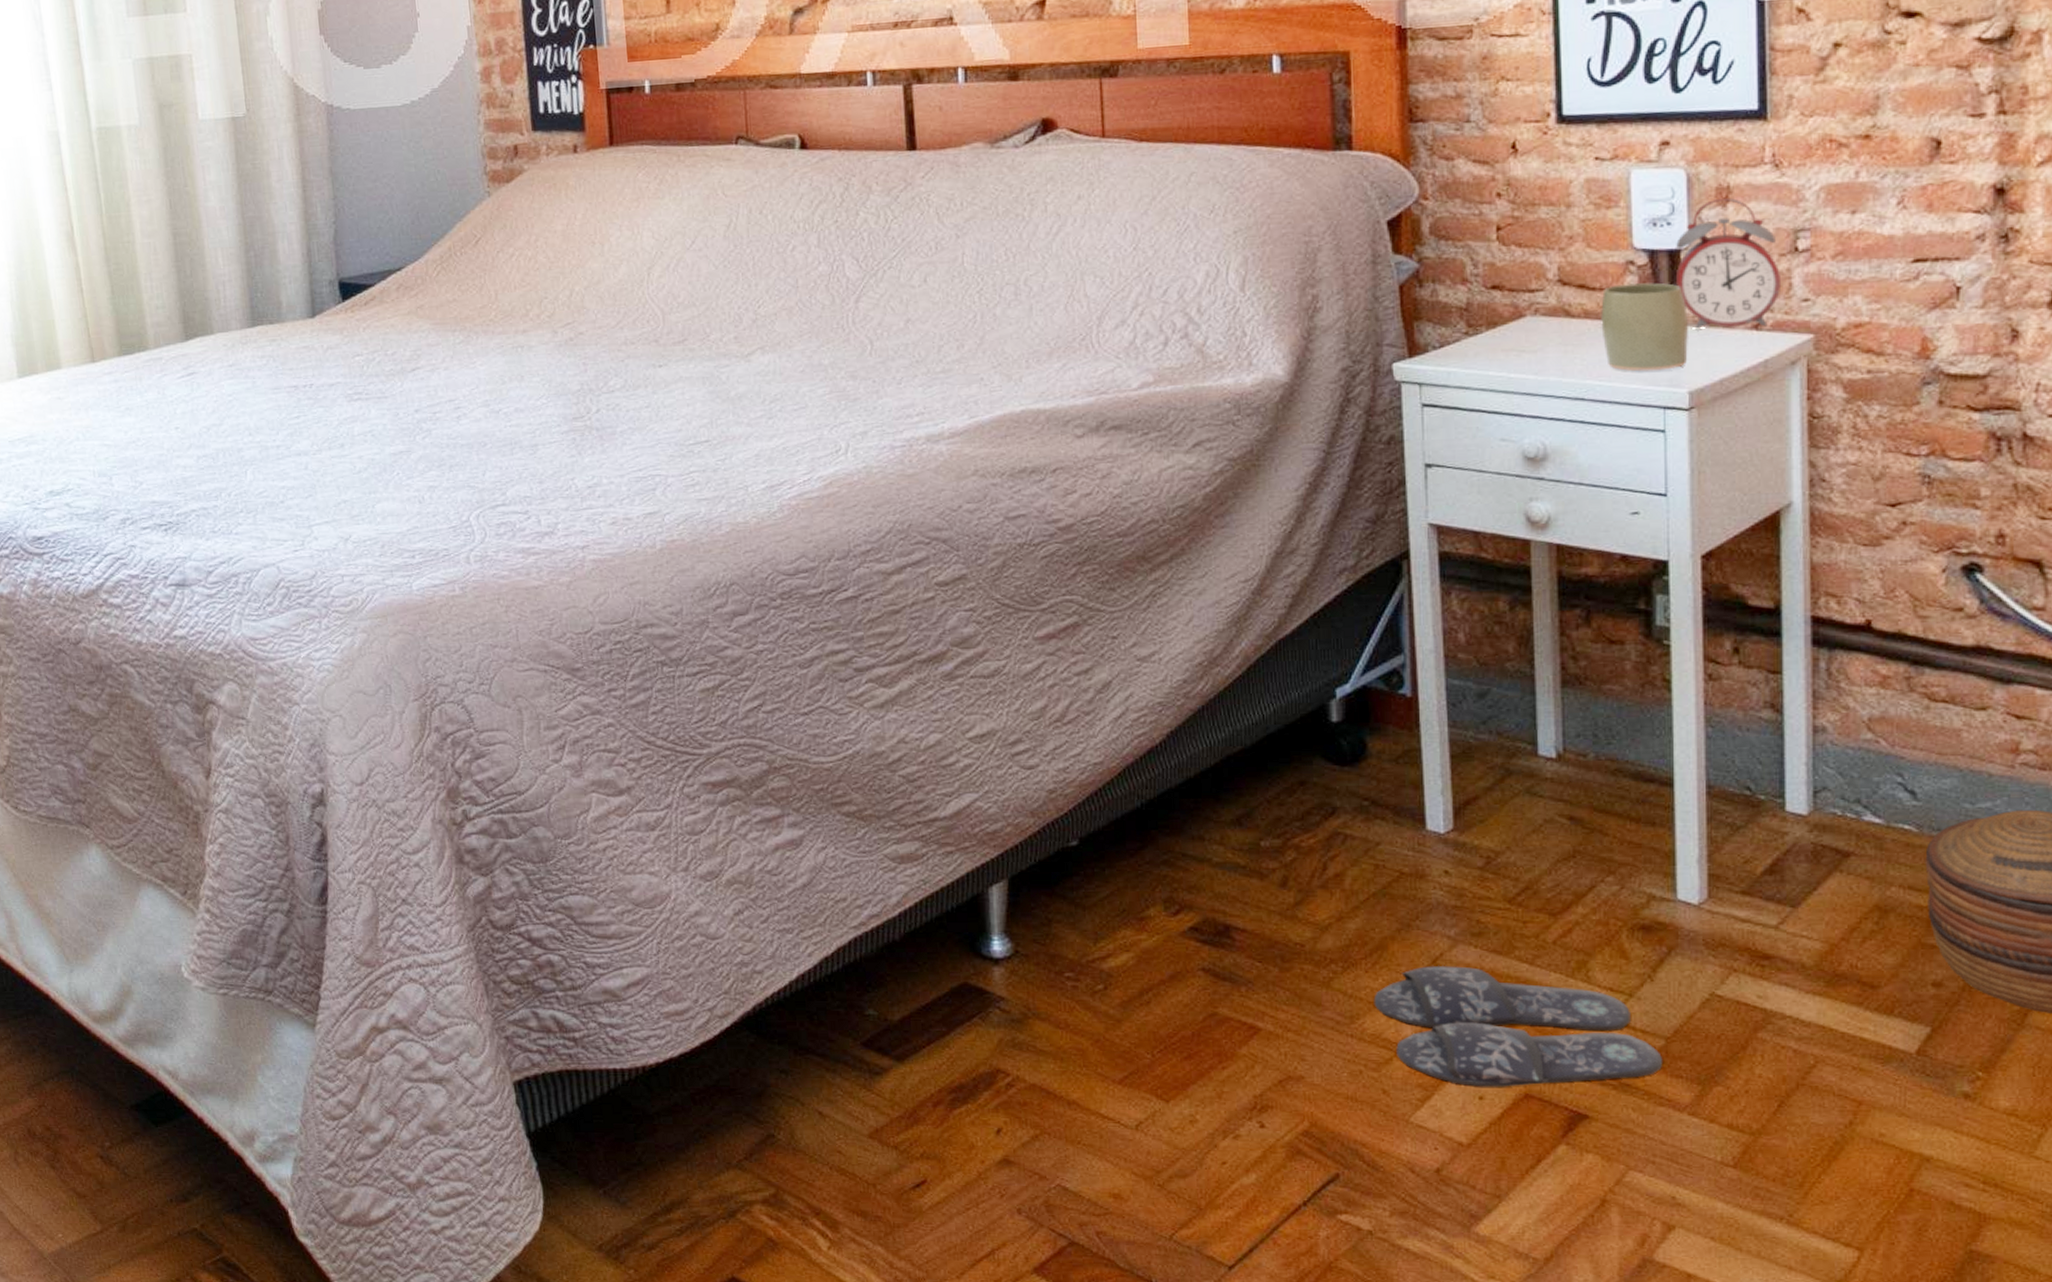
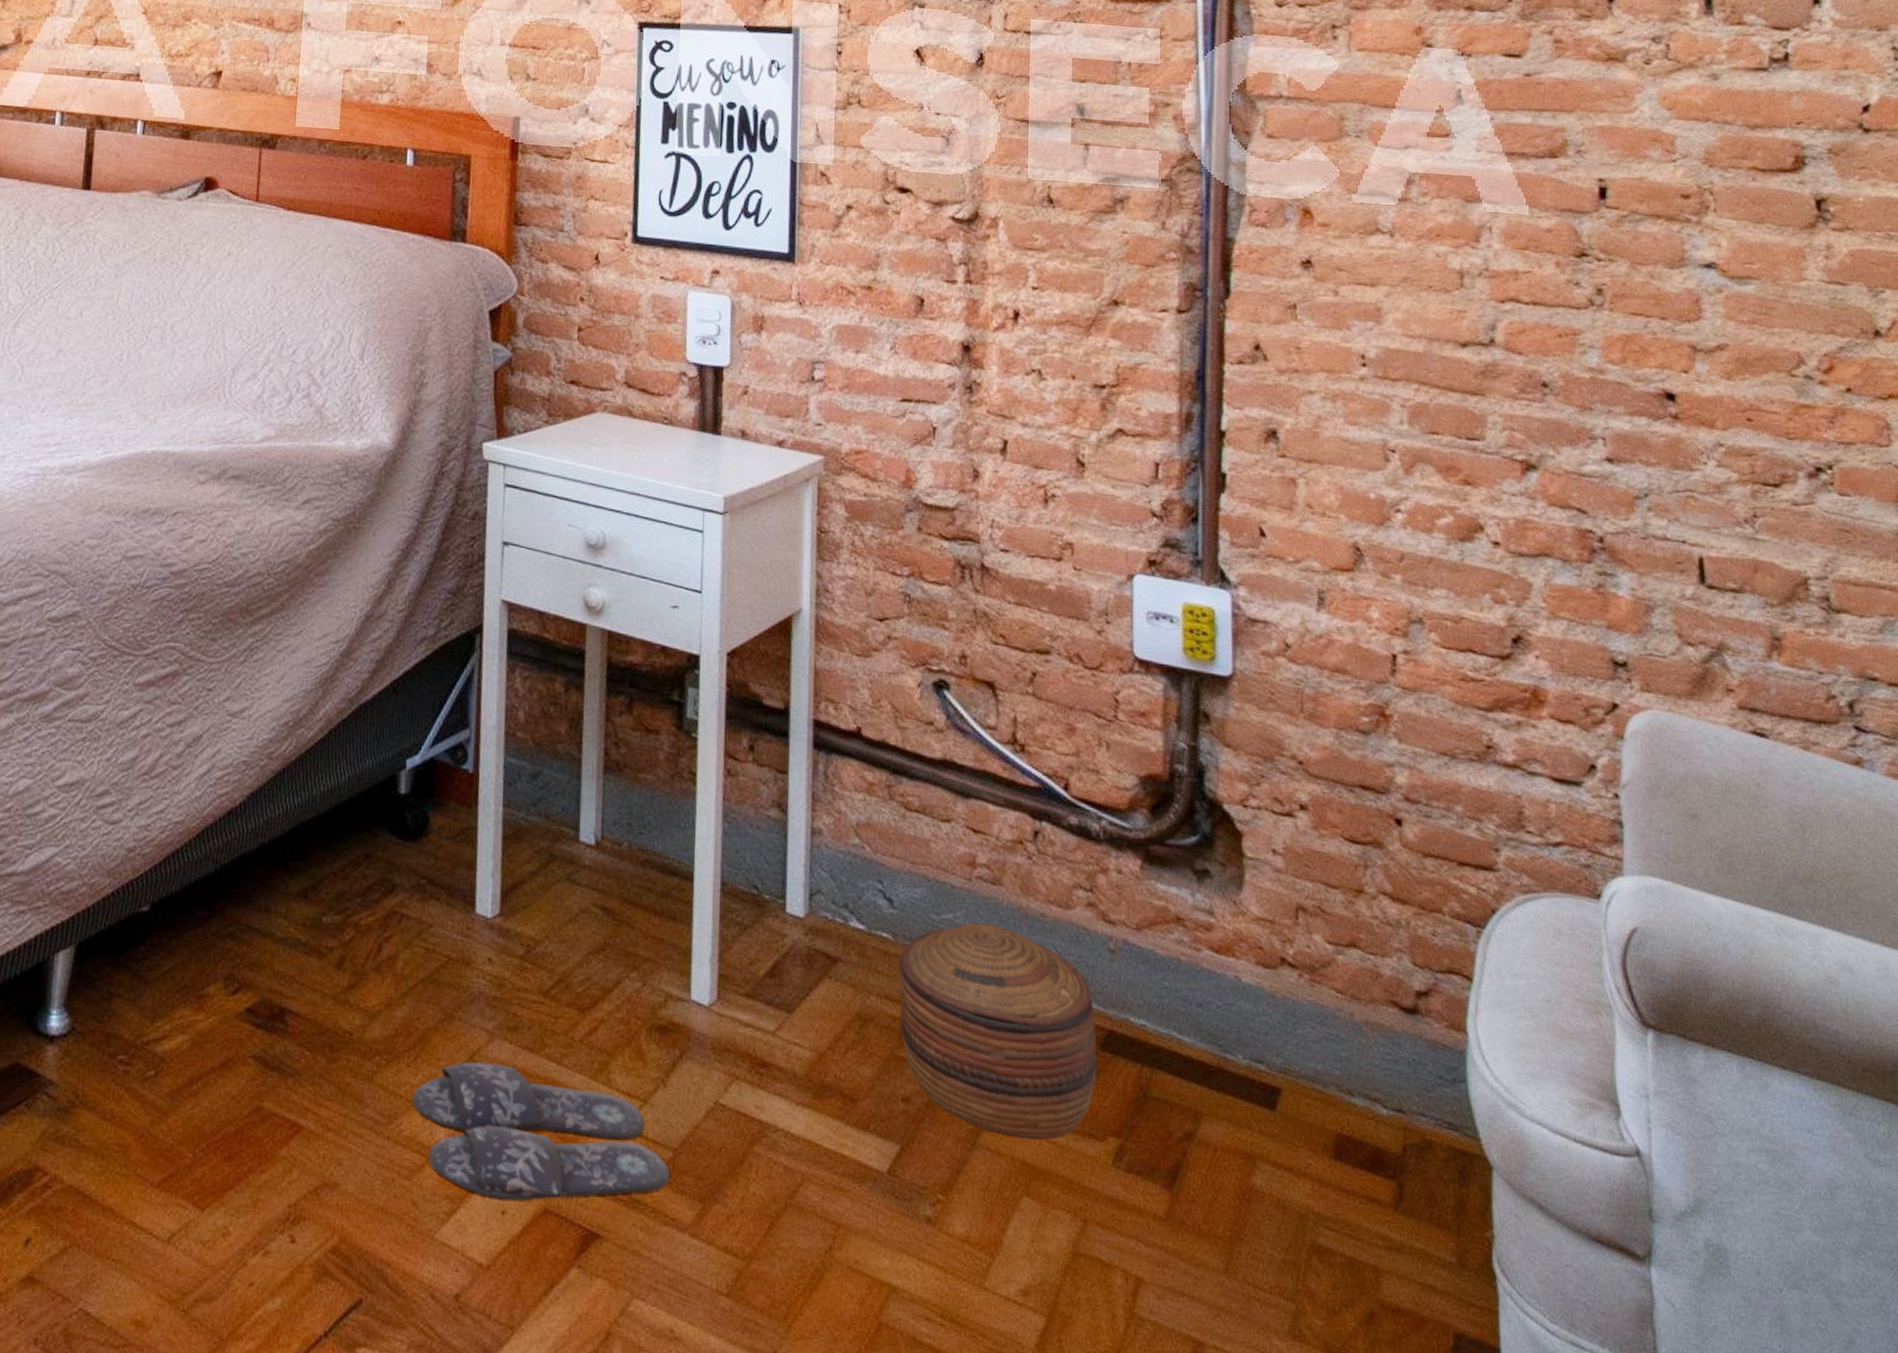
mug: present [1601,283,1688,372] -> none [657,392,726,475]
alarm clock: present [1676,197,1782,329] -> none [719,325,801,445]

